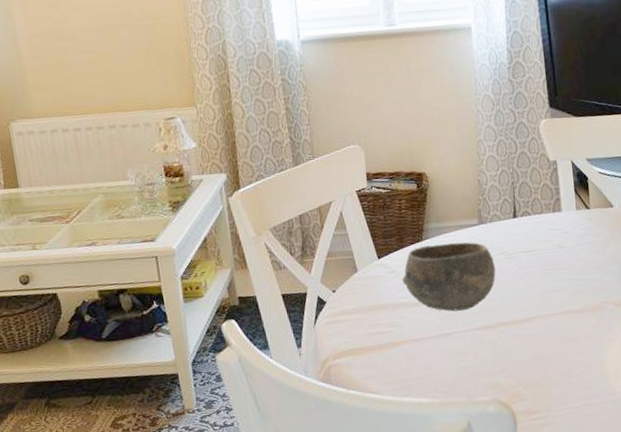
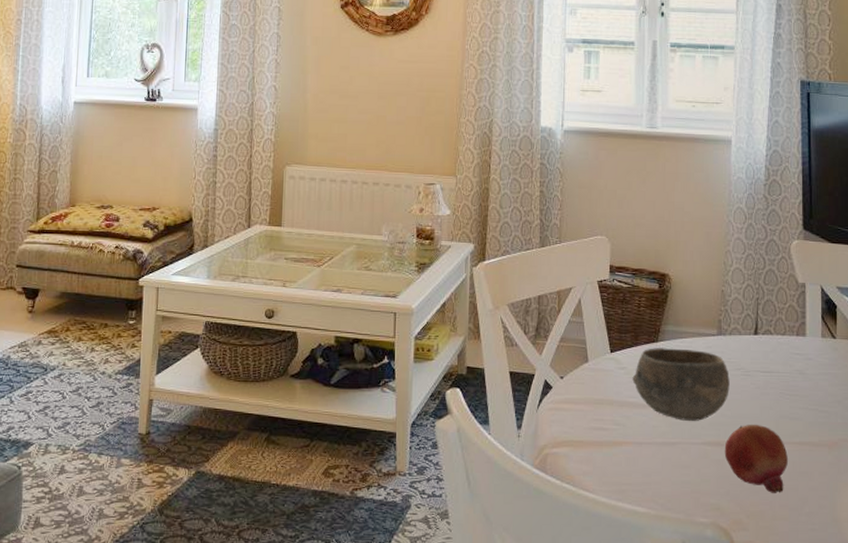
fruit: none [496,302,556,363] -> present [724,424,788,493]

